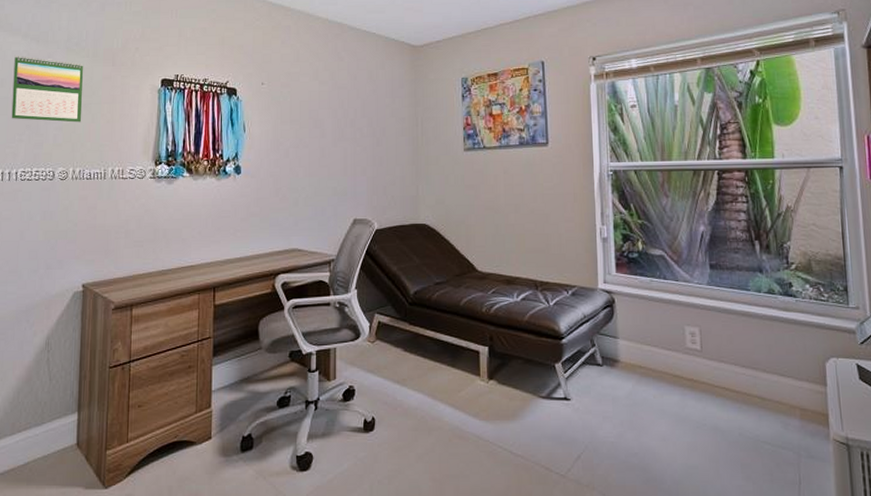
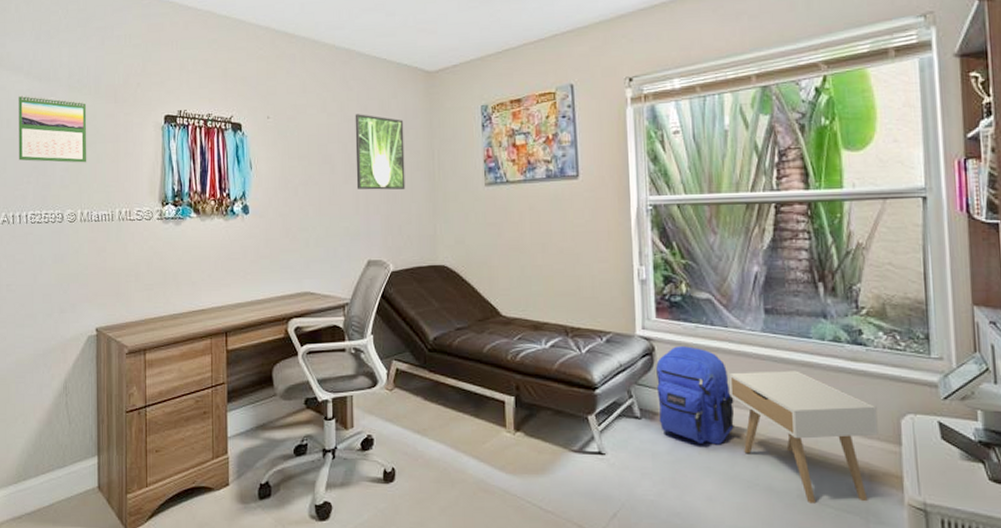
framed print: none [345,82,391,153] -> present [355,114,406,190]
backpack: none [616,298,684,389] -> present [656,346,734,445]
nightstand: none [679,320,807,441] -> present [728,370,878,504]

